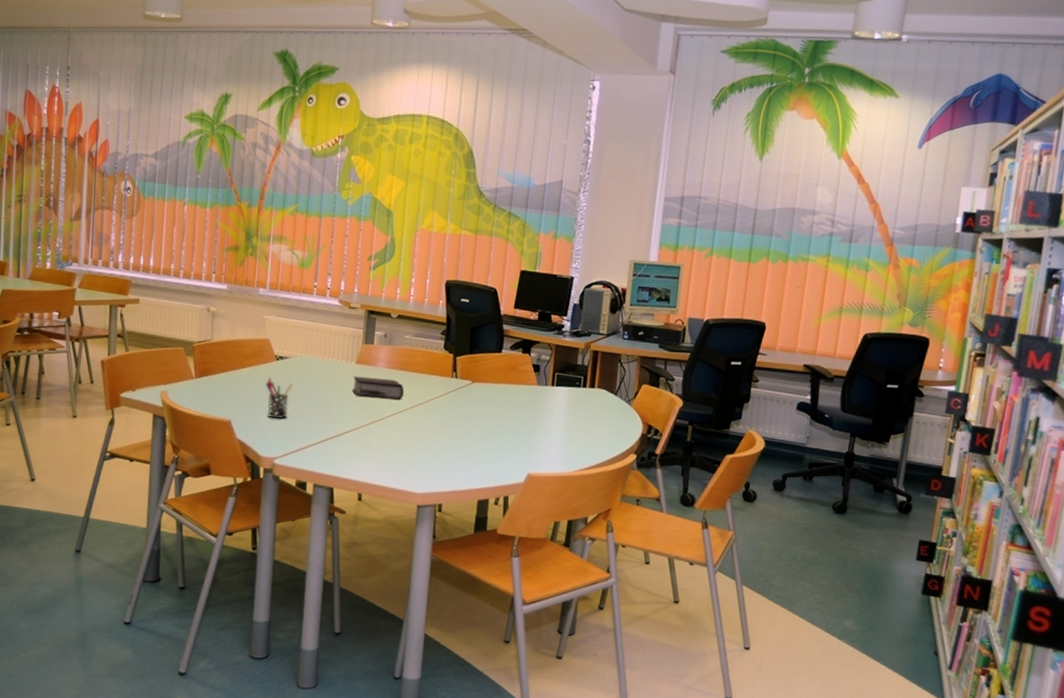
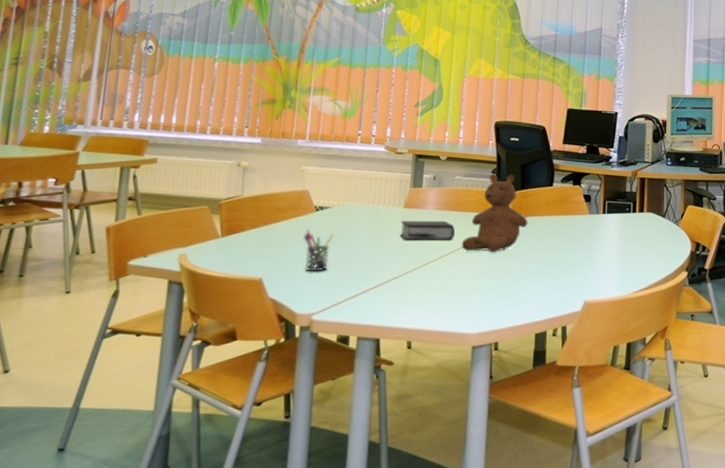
teddy bear: none [409,335,475,416] -> present [461,173,528,253]

